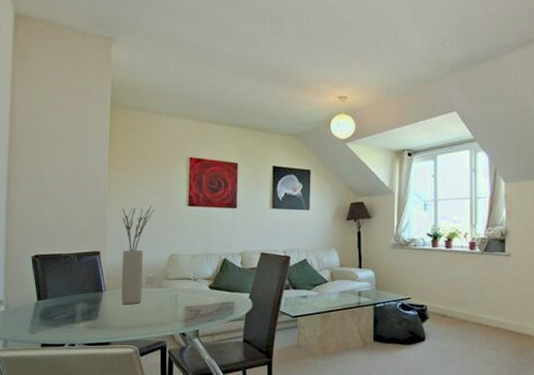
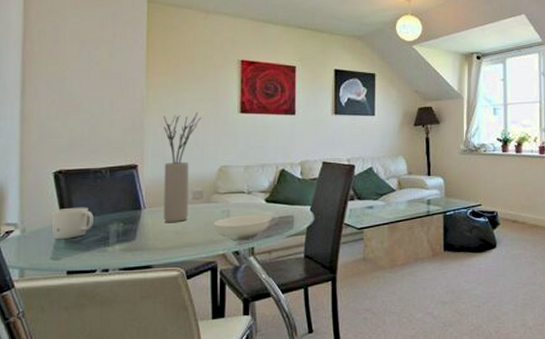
mug: none [29,288,63,315] -> present [51,207,94,239]
bowl: none [164,300,215,324] -> present [213,215,272,241]

